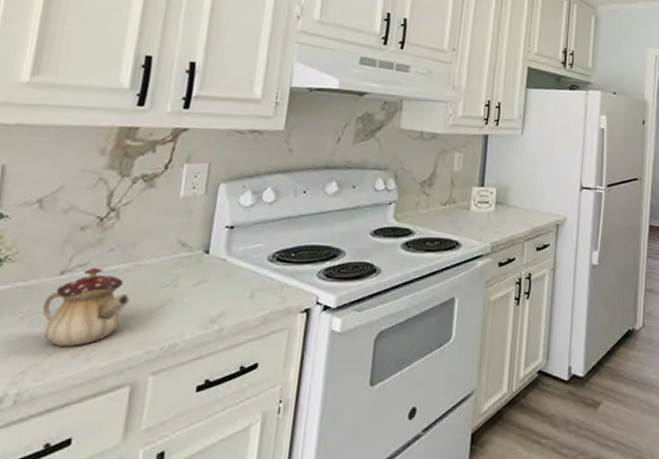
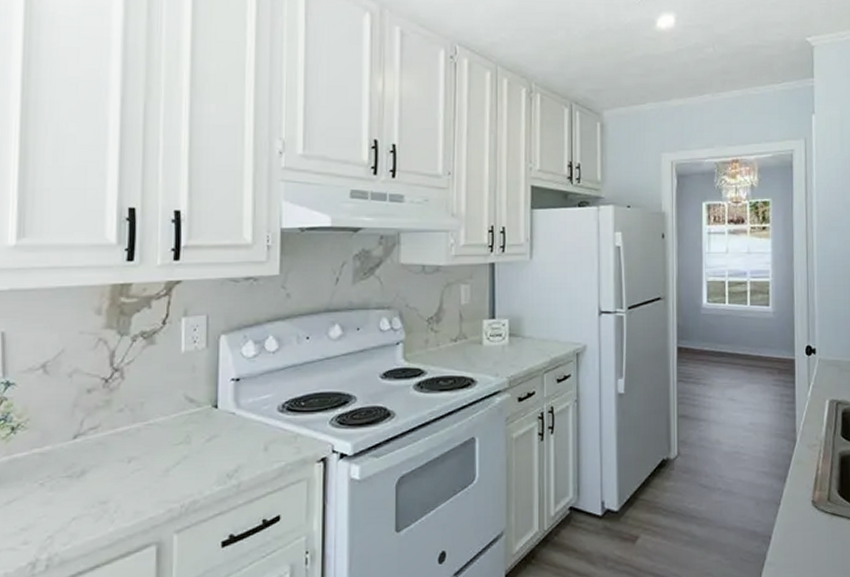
teapot: present [42,267,130,346] -> none [61,429,145,510]

